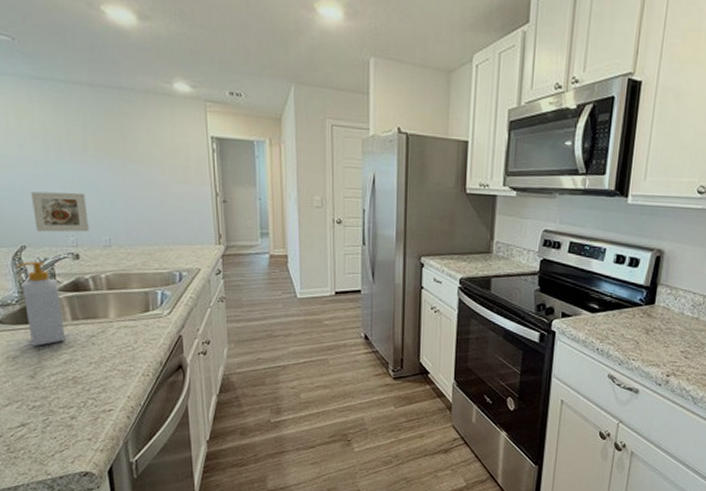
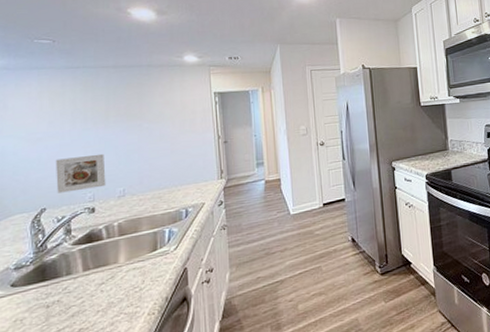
soap bottle: present [15,261,66,347] -> none [33,220,75,305]

